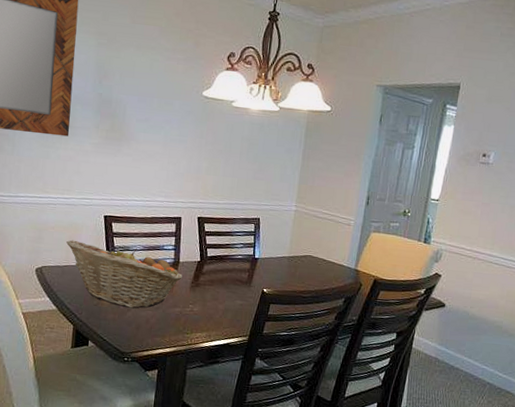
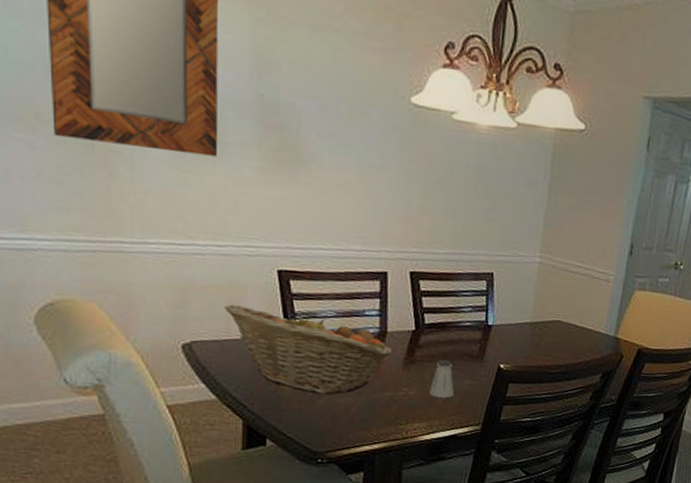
saltshaker: none [209,284,228,315] -> present [429,359,454,399]

